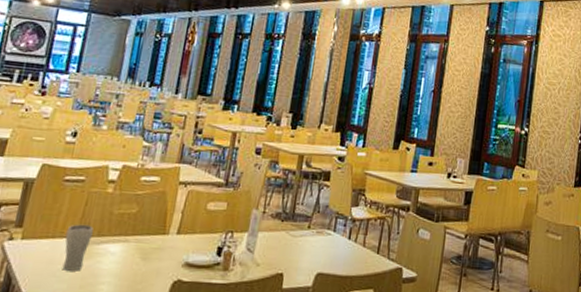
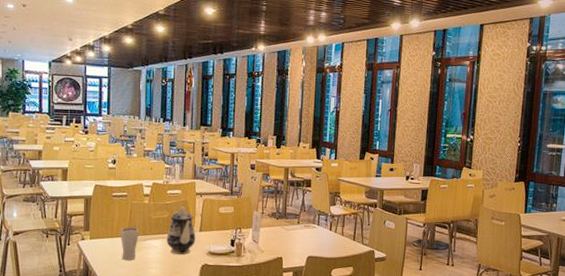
teapot: none [129,198,172,266] -> present [166,206,196,254]

